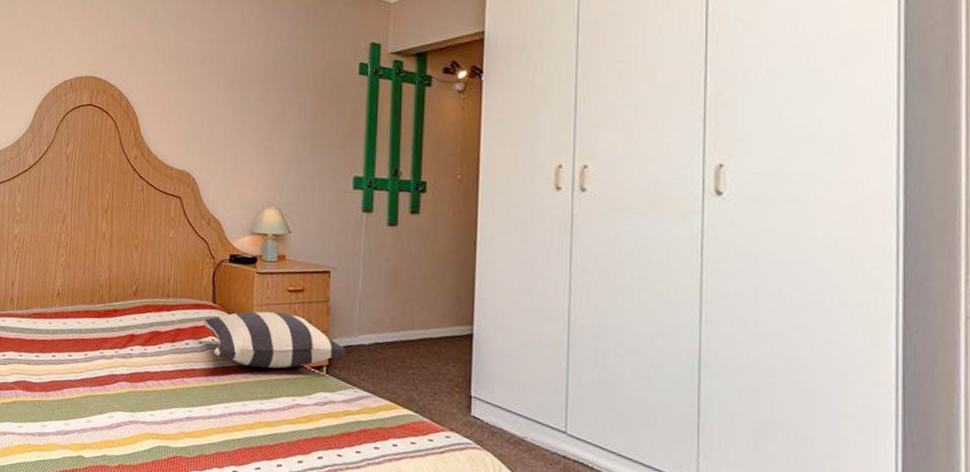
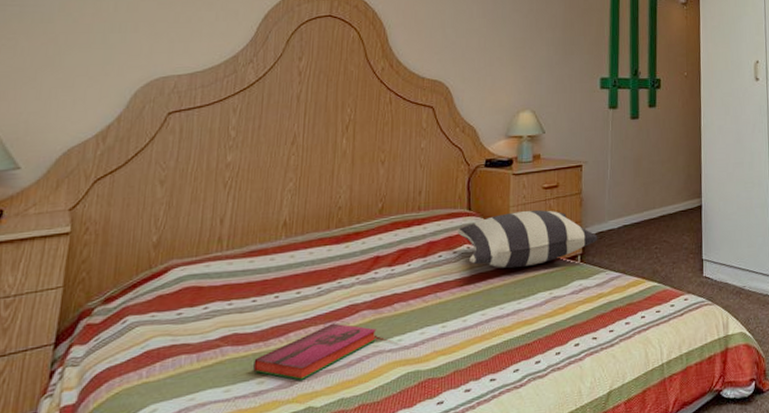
hardback book: none [38,388,132,431] -> present [253,323,376,380]

